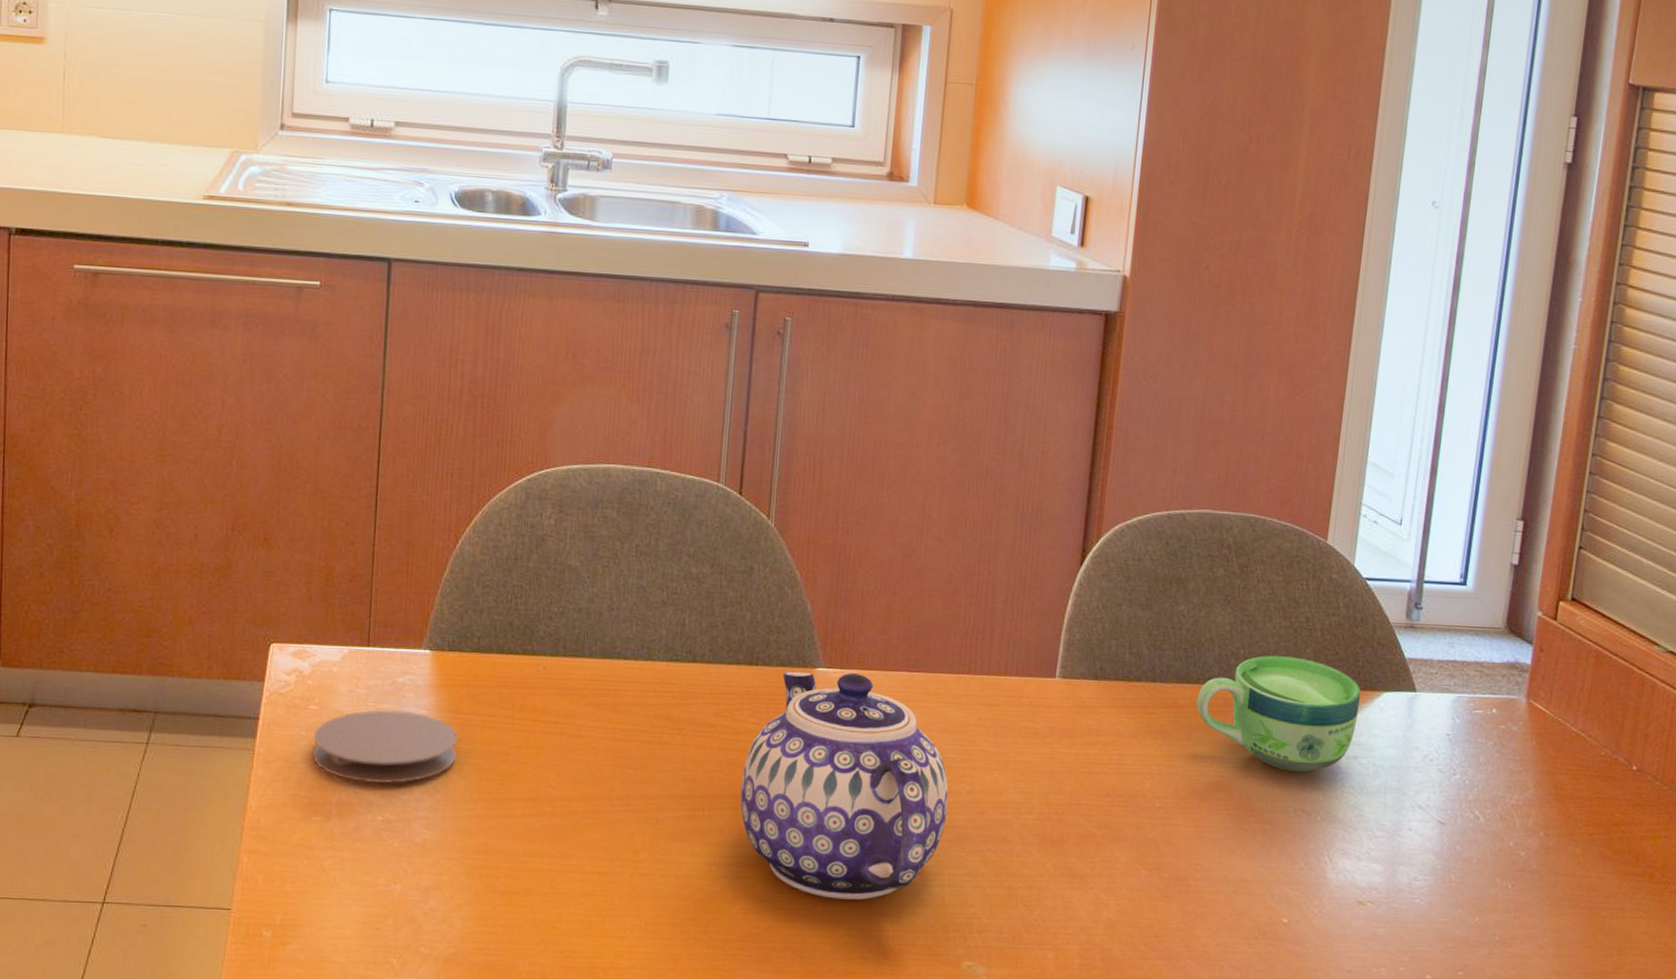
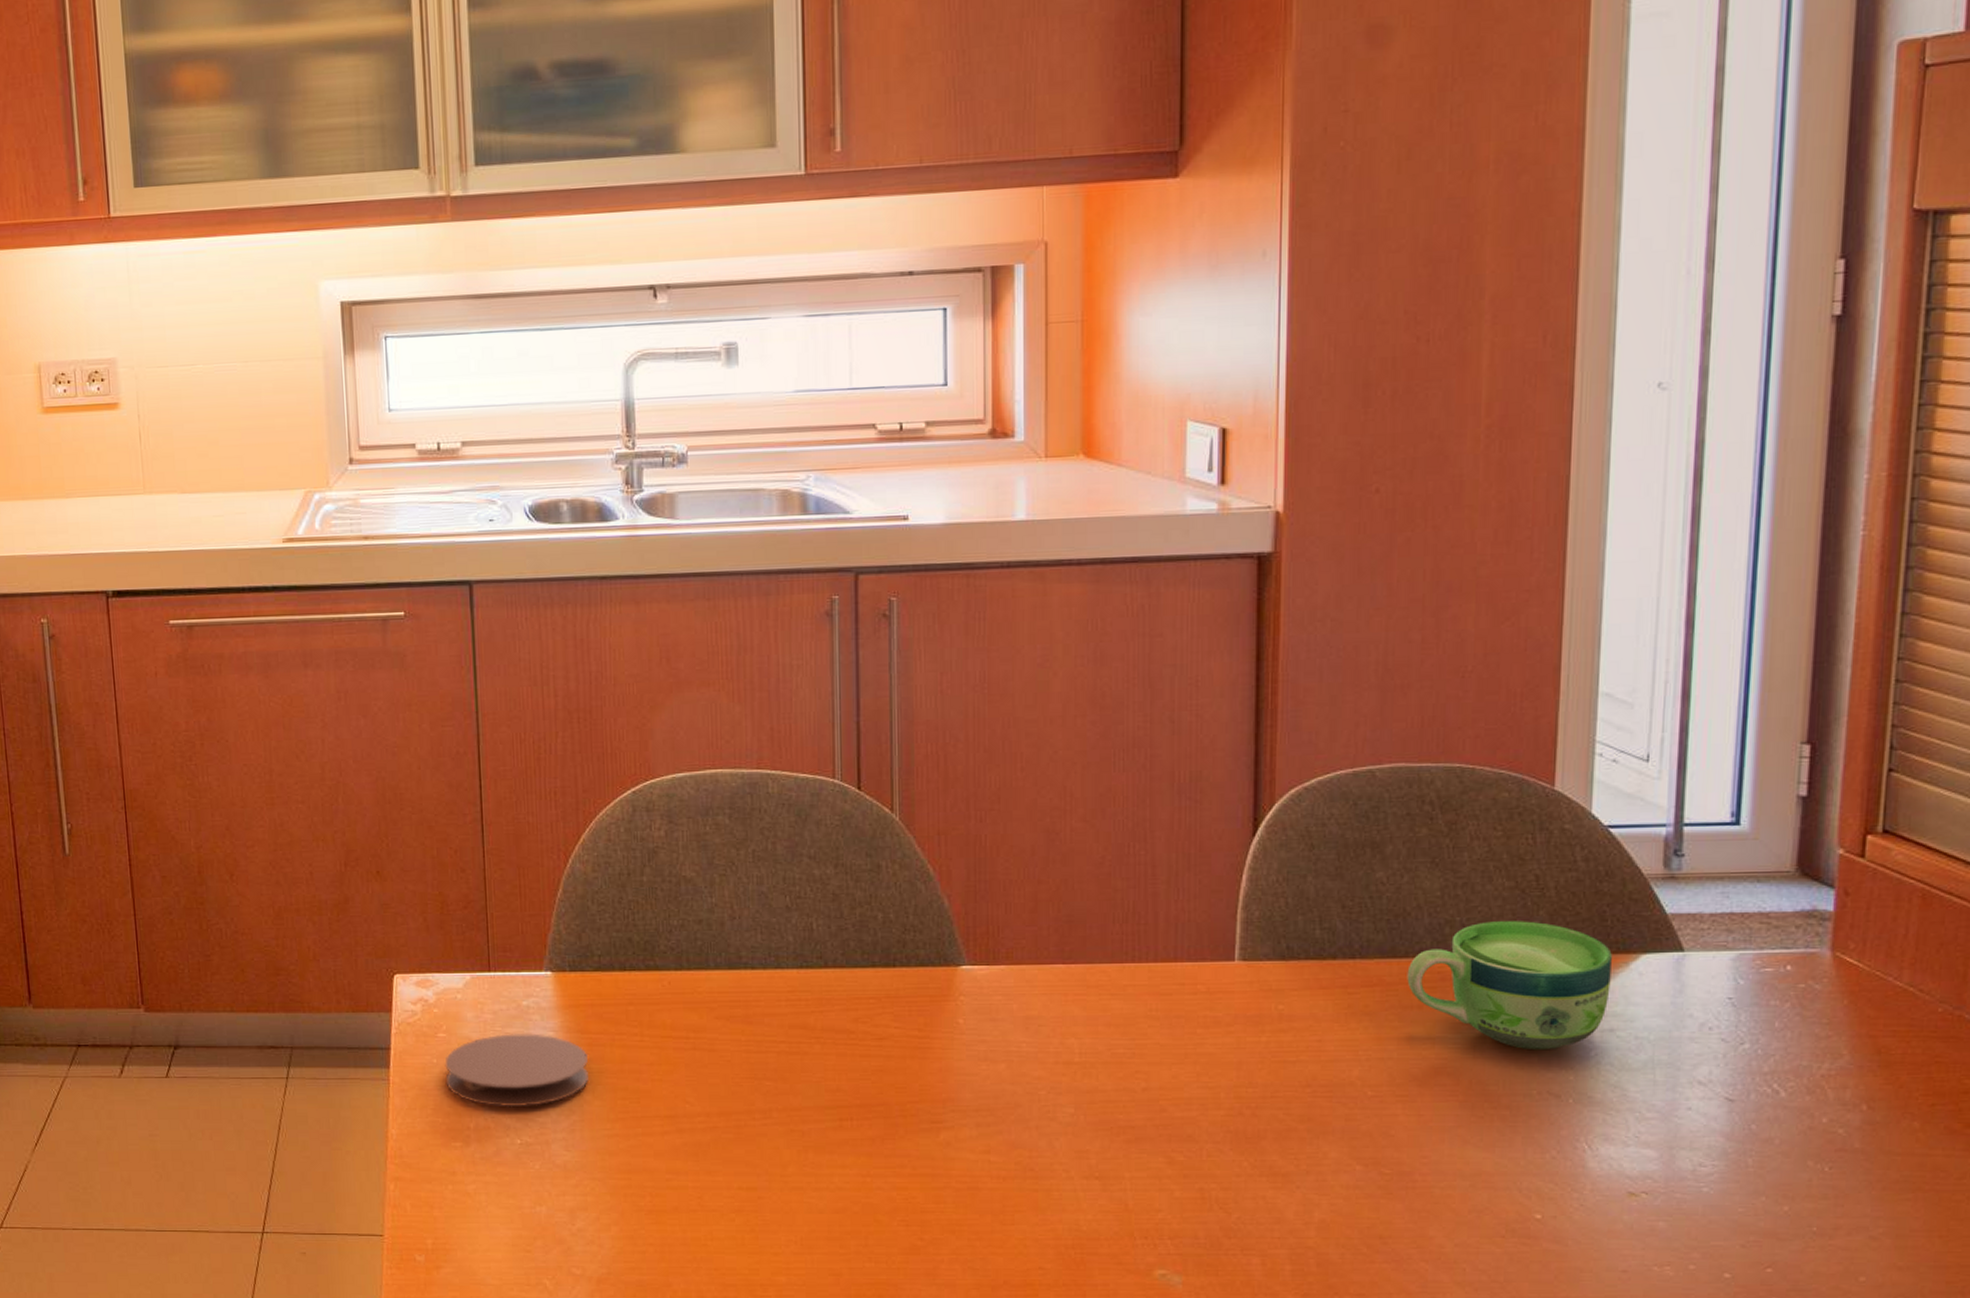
teapot: present [740,671,949,900] -> none [889,968,1121,1208]

